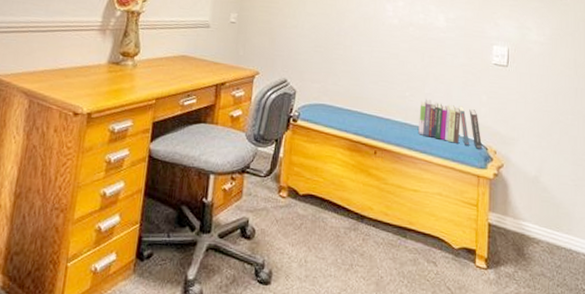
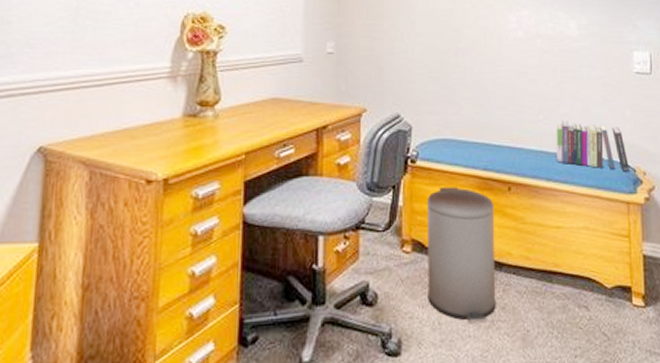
pedal bin: none [297,145,361,266] -> present [427,187,496,324]

